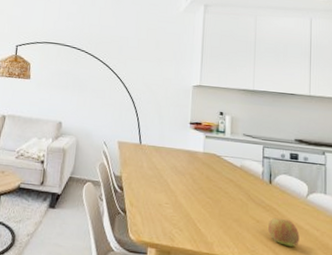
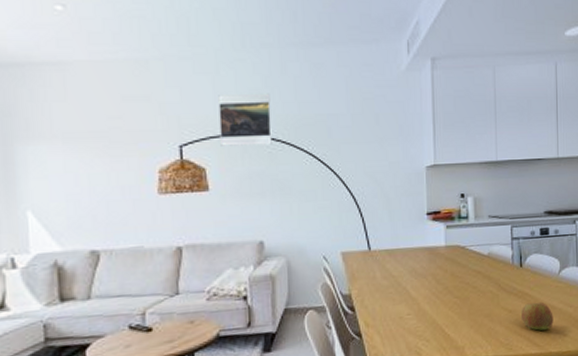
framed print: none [43,15,82,53] -> present [218,93,272,146]

